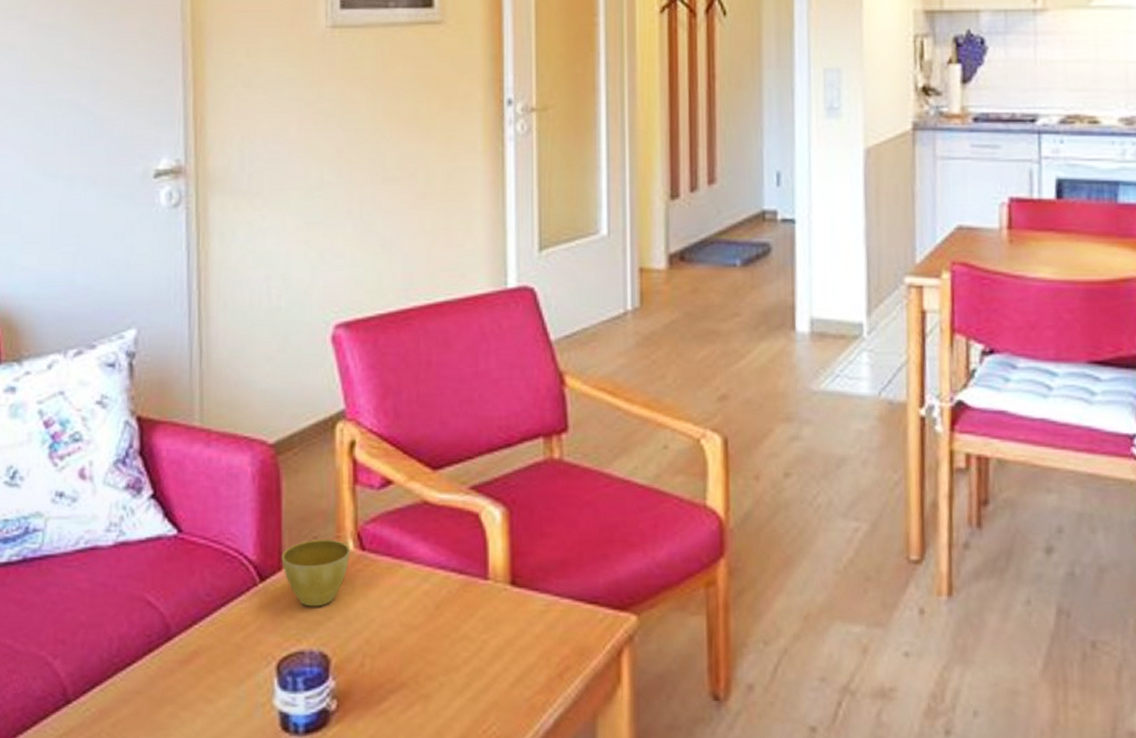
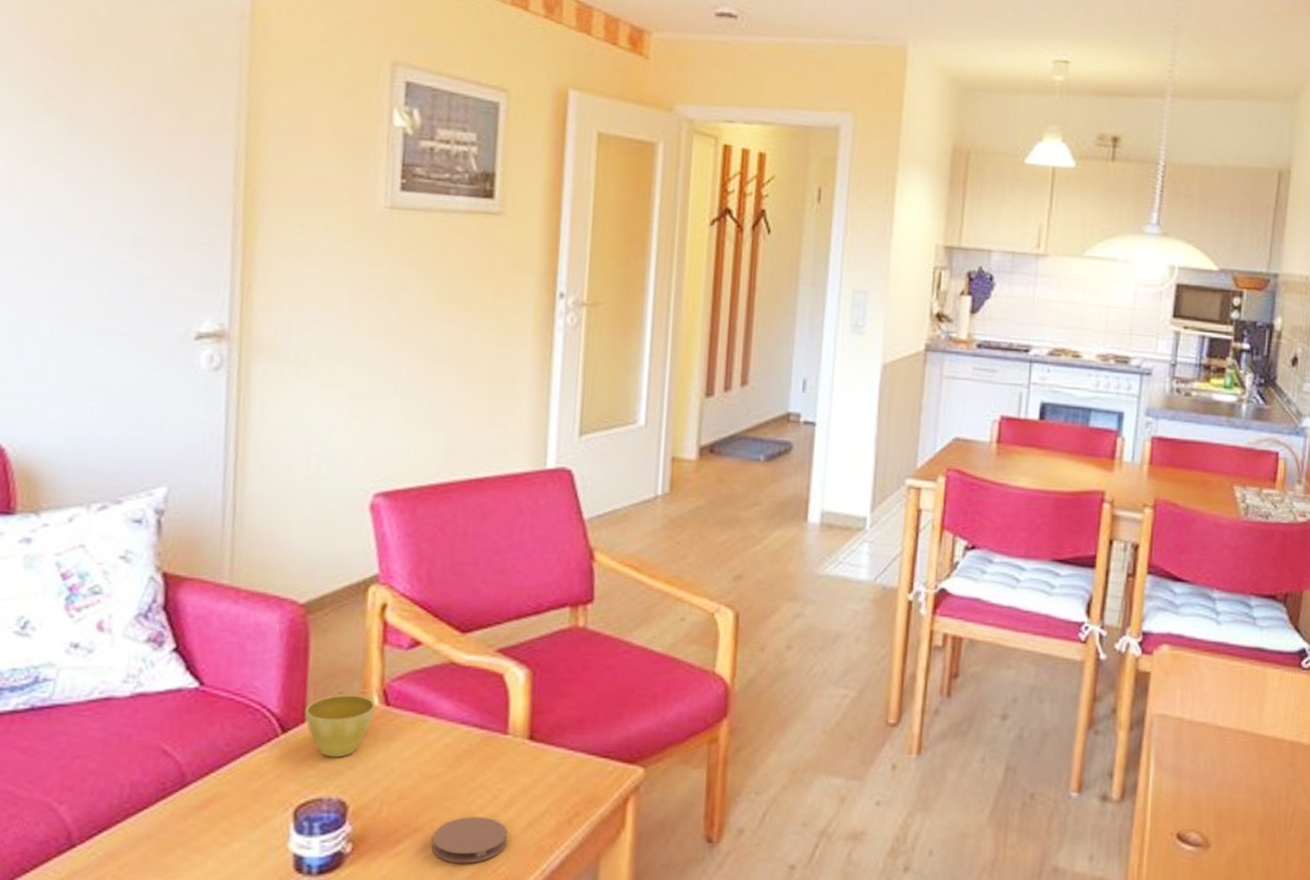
coaster: none [418,671,497,723] -> present [431,817,508,864]

